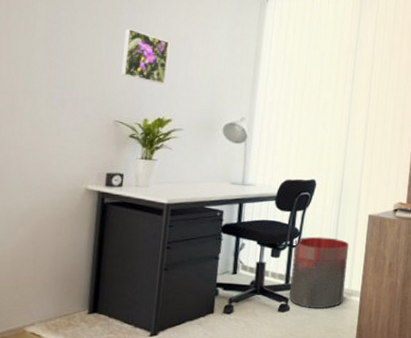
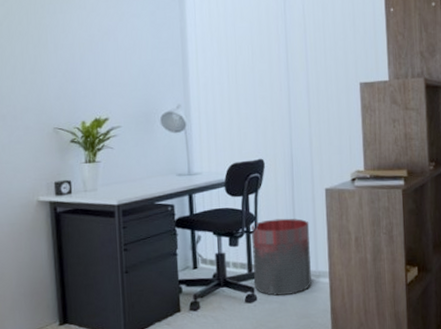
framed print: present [120,28,170,85] -> none [50,31,97,84]

